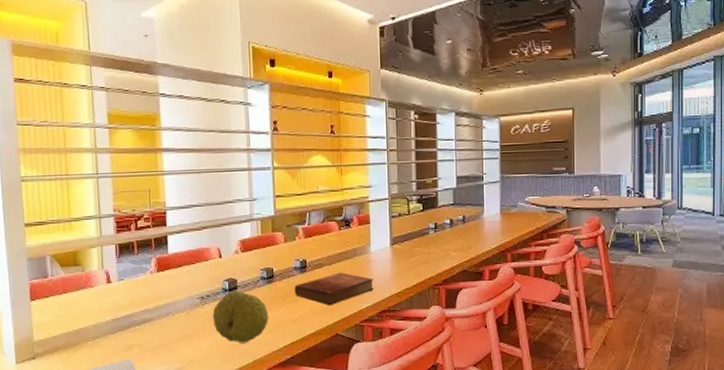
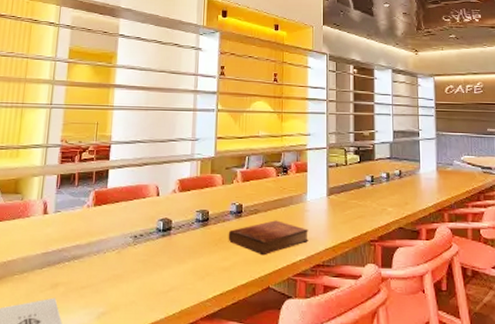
fruit: present [212,291,269,343] -> none [143,232,201,290]

